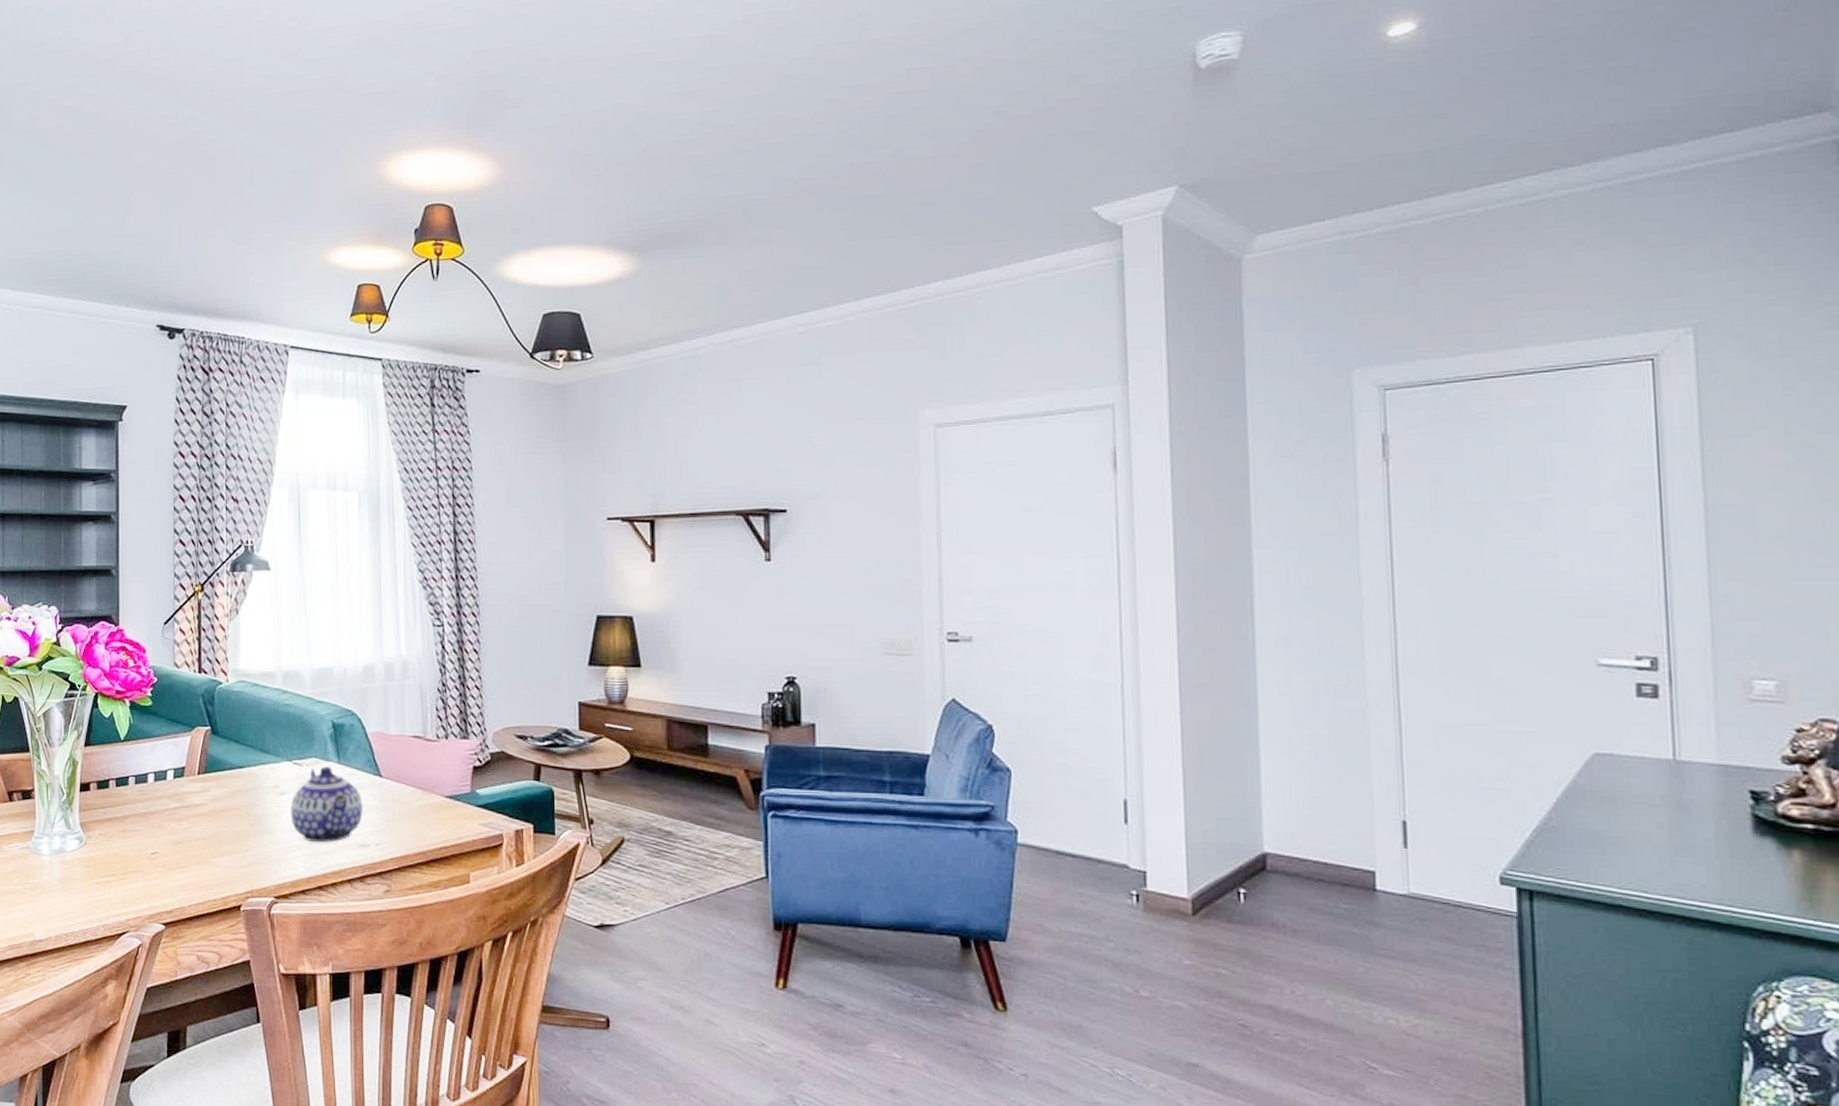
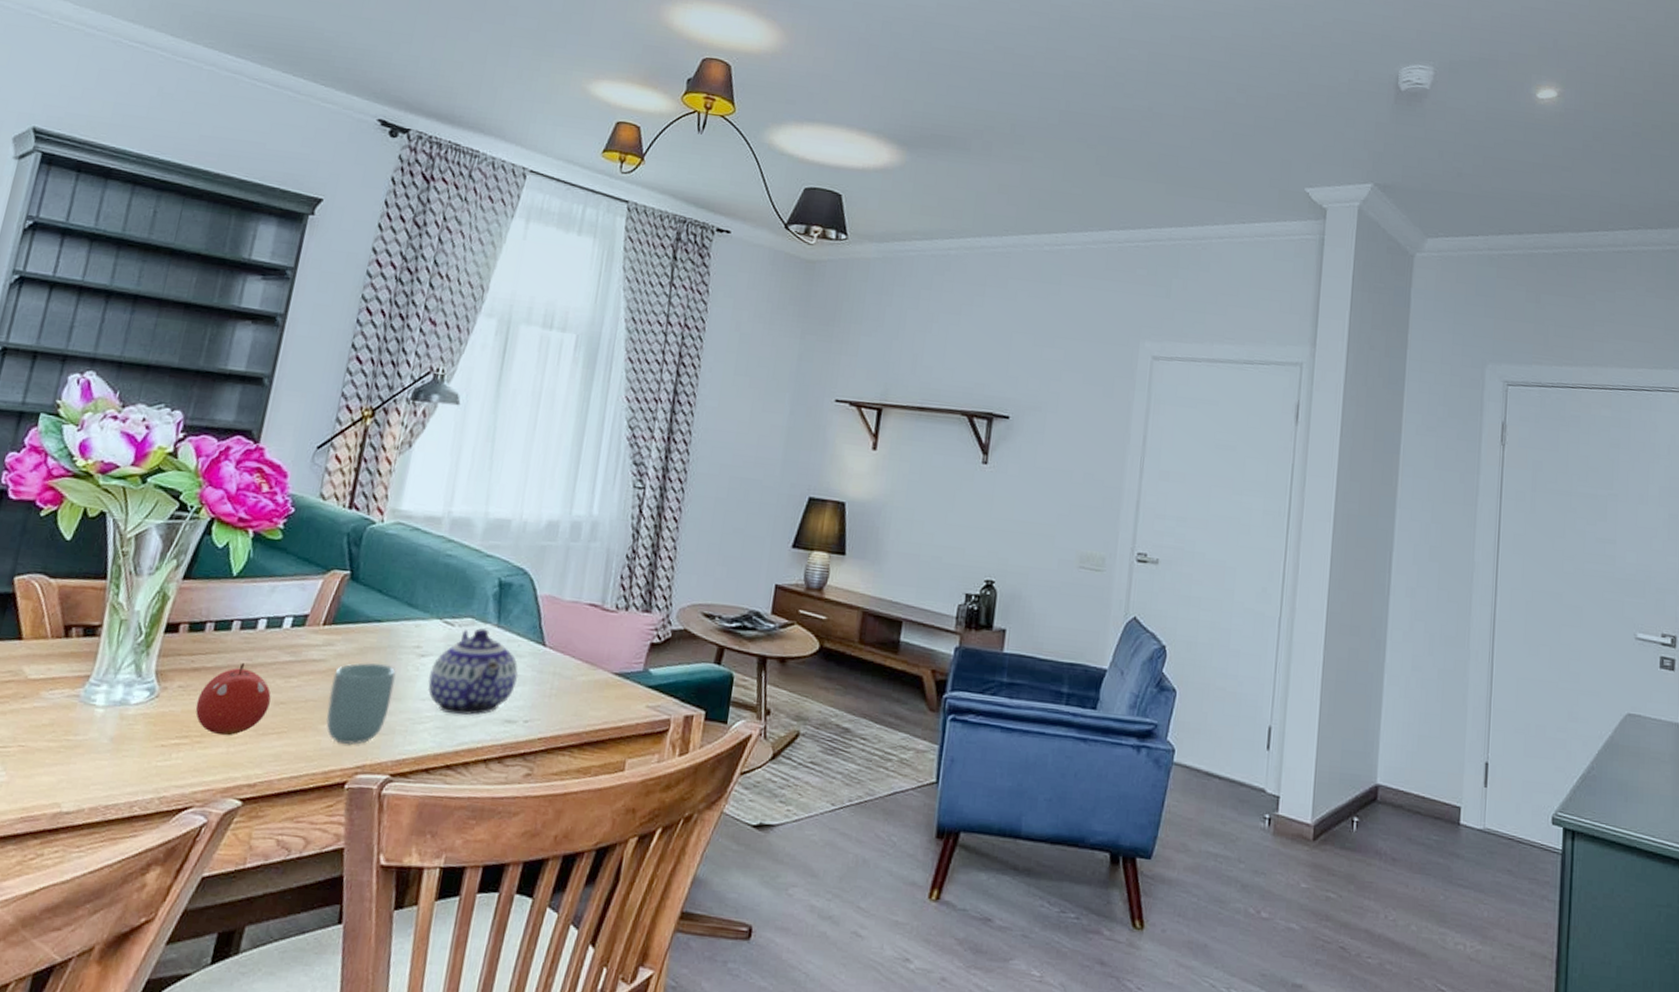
fruit: none [115,811,170,873] -> present [195,662,271,736]
cup: none [213,804,263,874] -> present [325,663,396,745]

